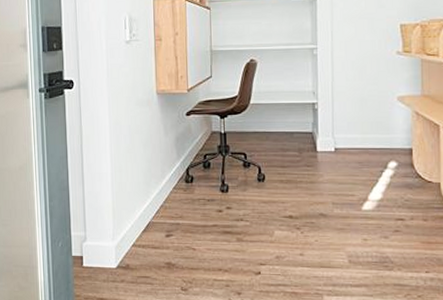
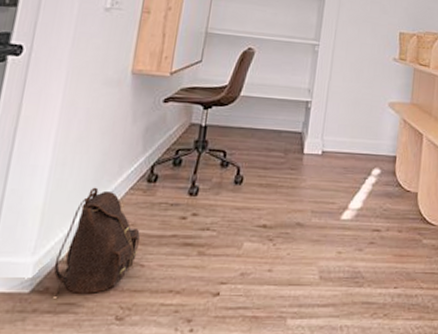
backpack: none [129,188,188,271] -> present [53,187,140,297]

